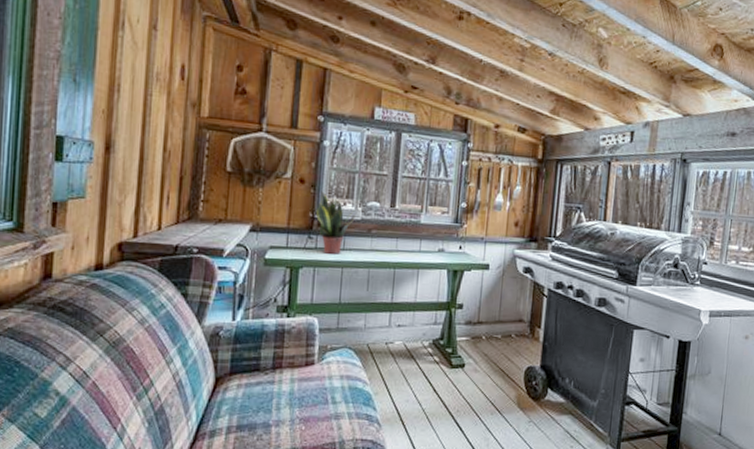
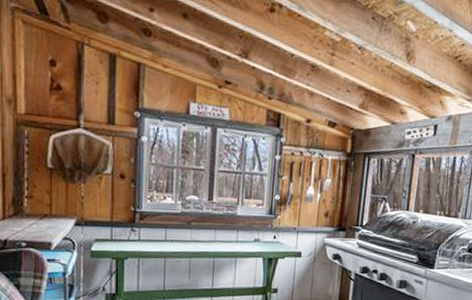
potted plant: present [316,192,356,254] -> none [138,187,176,246]

